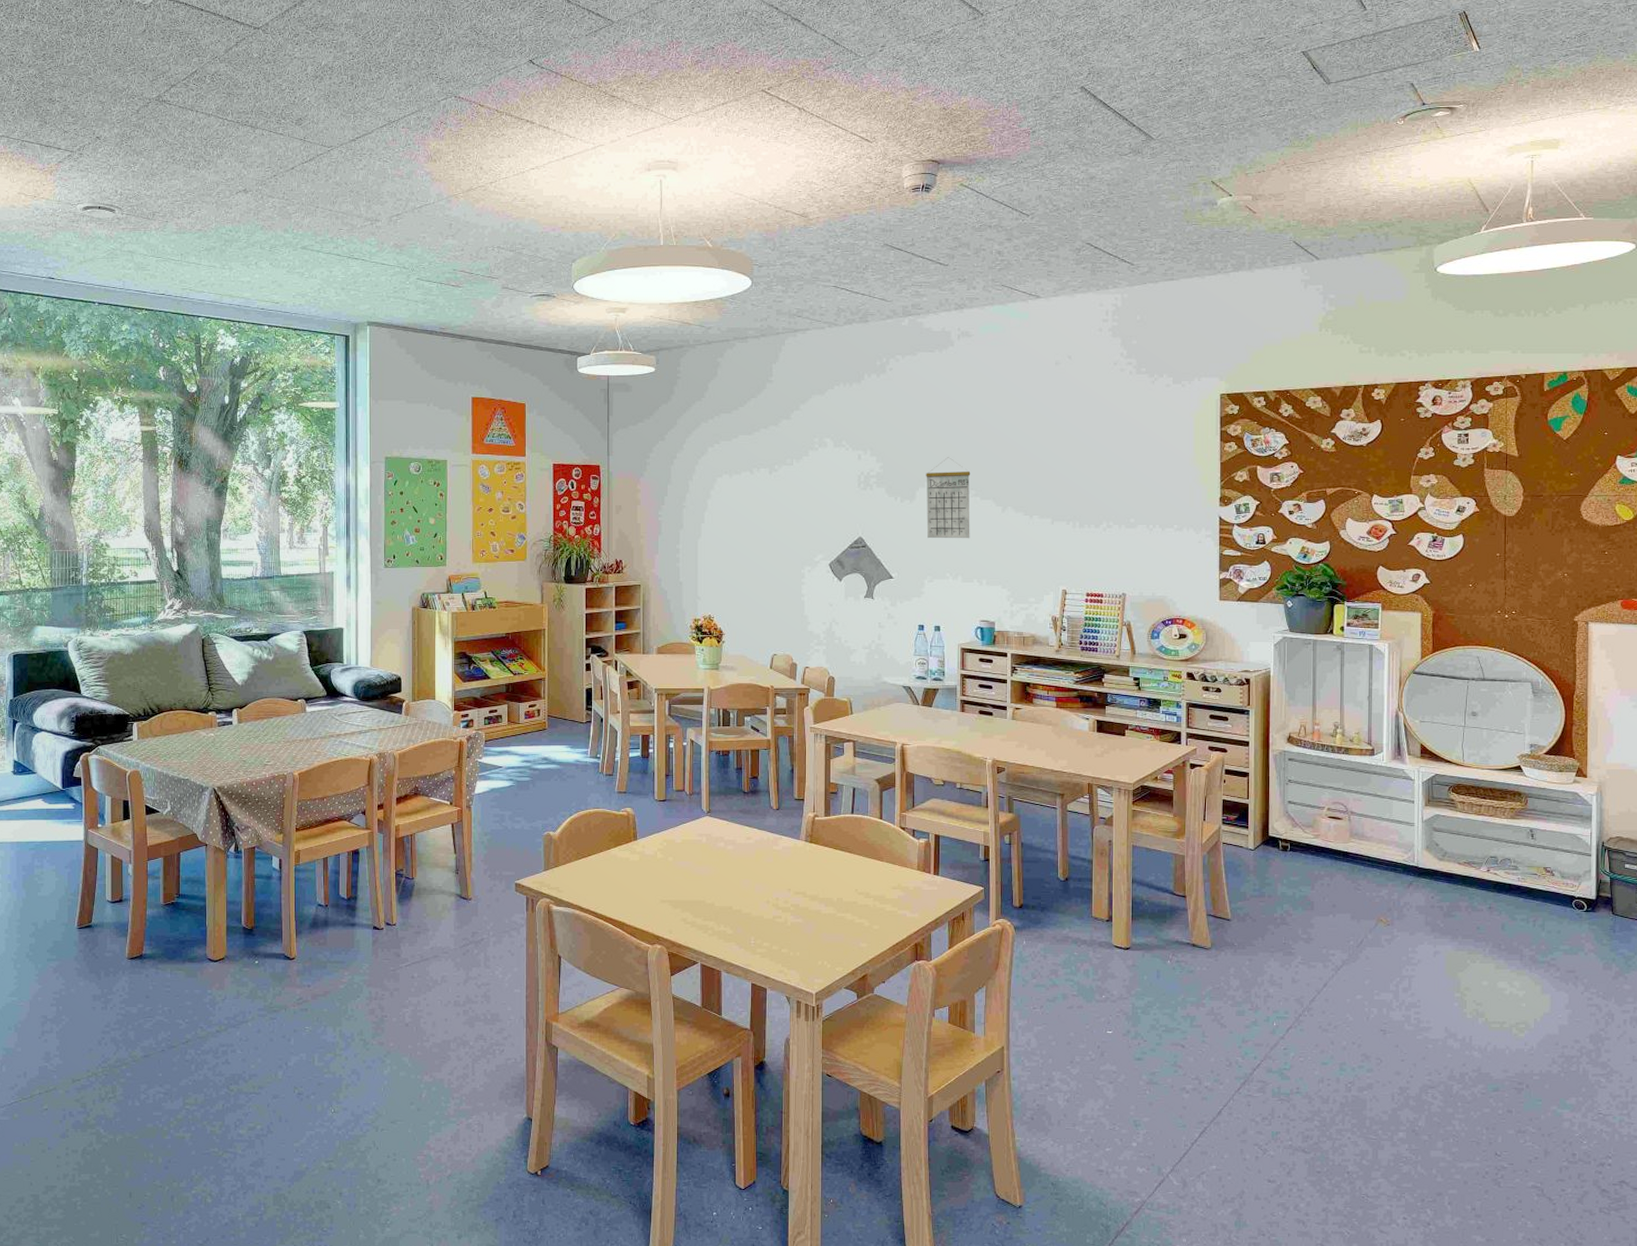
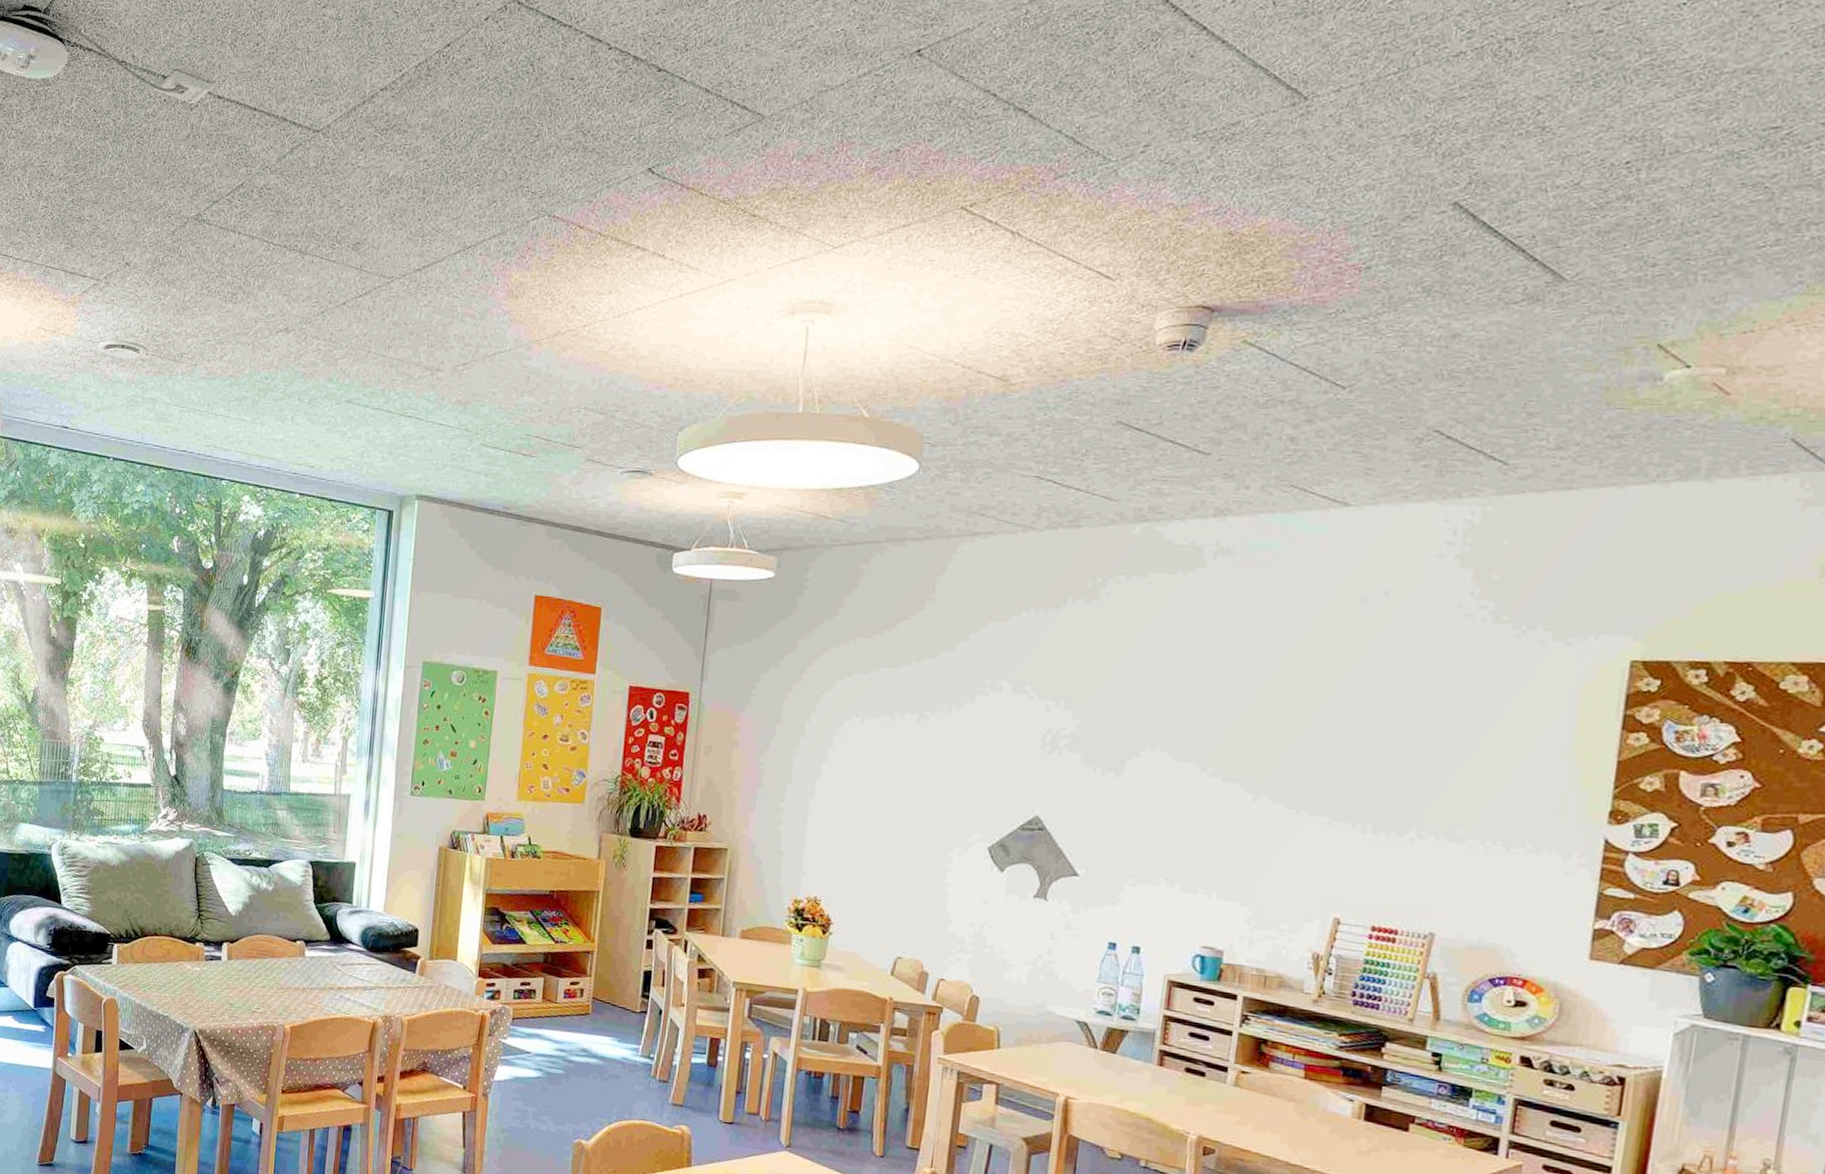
calendar: present [926,457,971,539] -> none [1135,719,1211,834]

